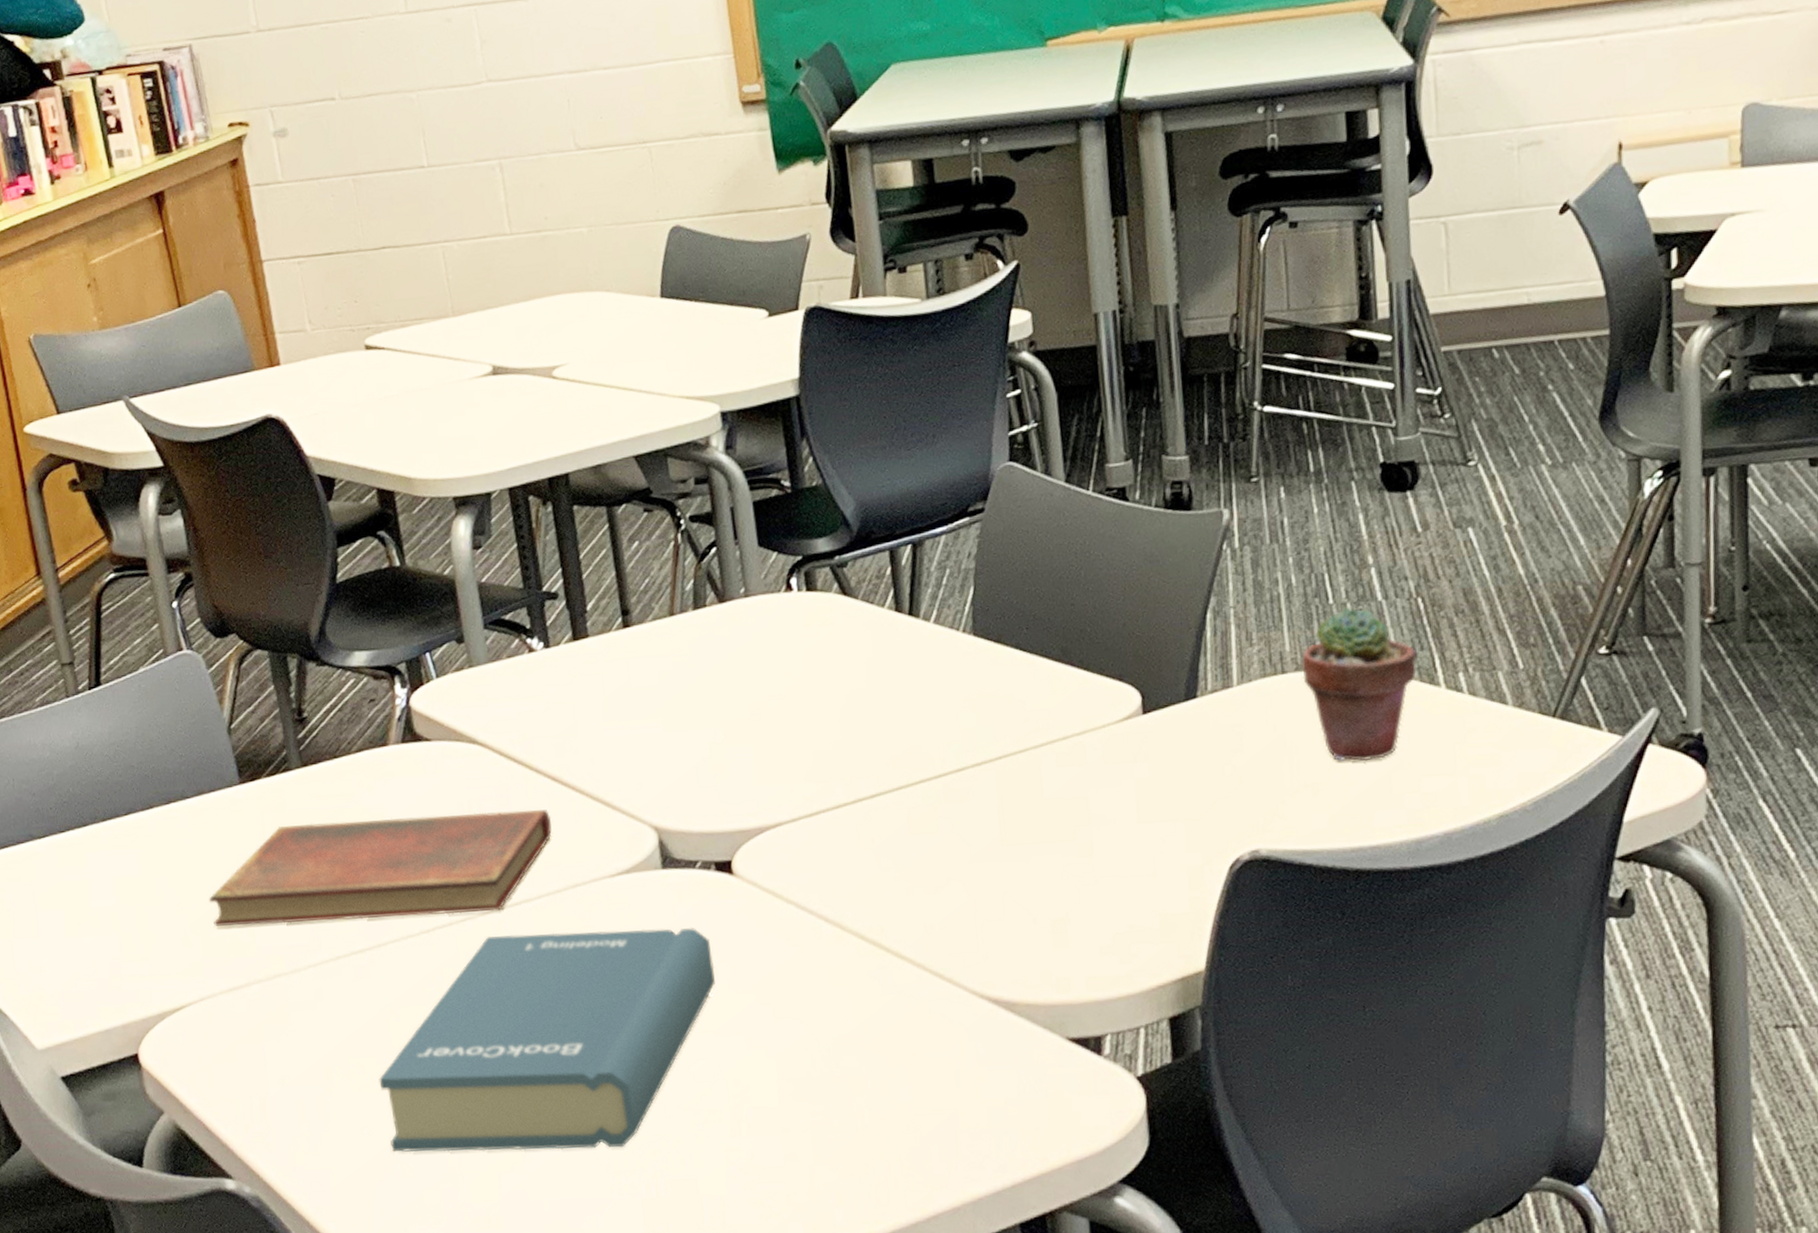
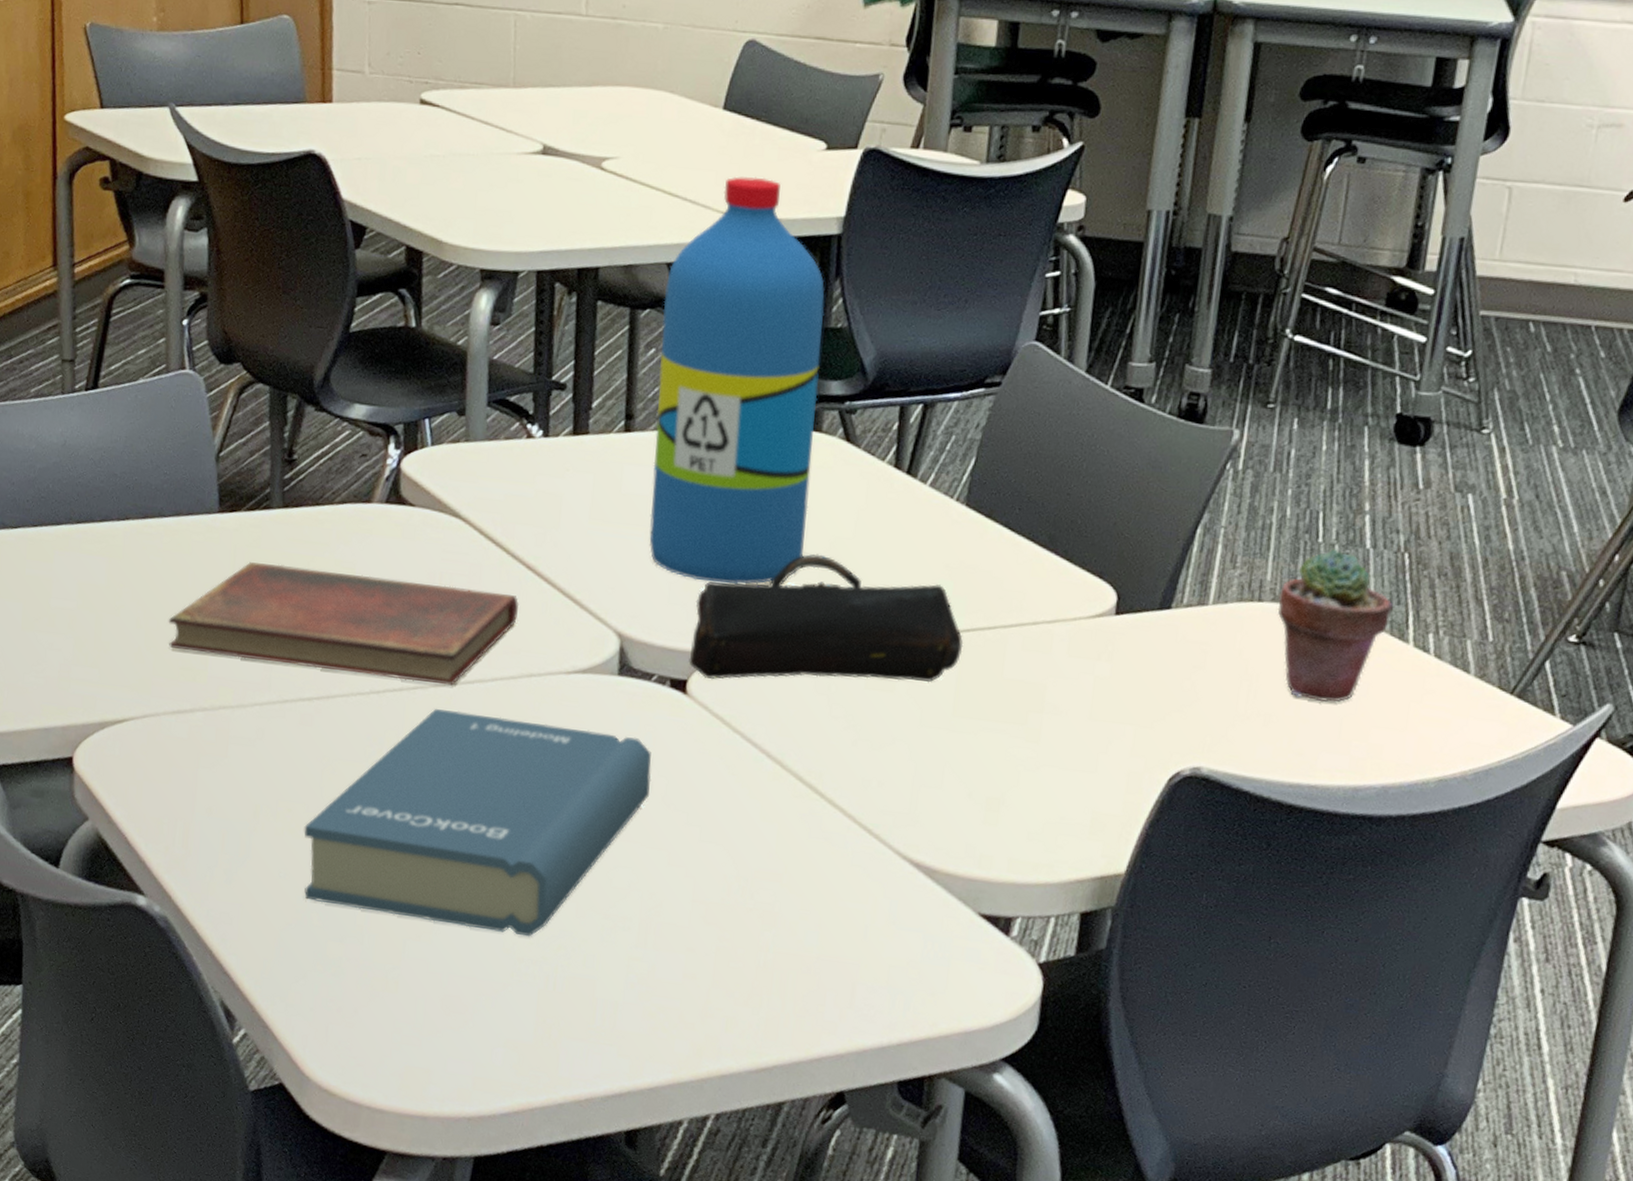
water bottle: none [637,355,822,760] -> present [649,176,825,584]
pencil case: none [725,711,999,856] -> present [689,554,964,683]

